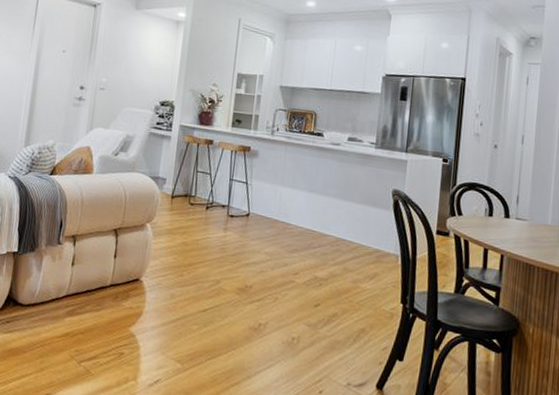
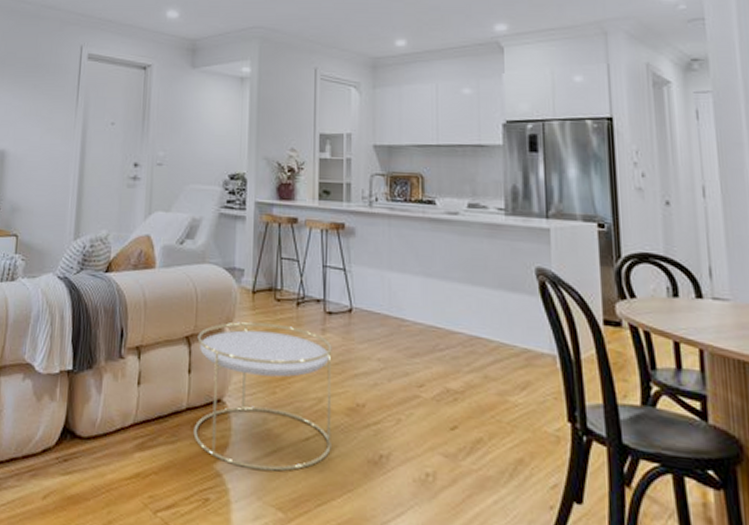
side table: none [114,219,231,334] -> present [193,321,332,472]

